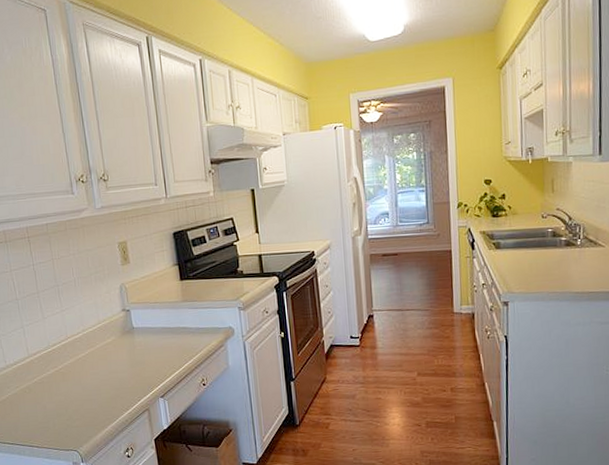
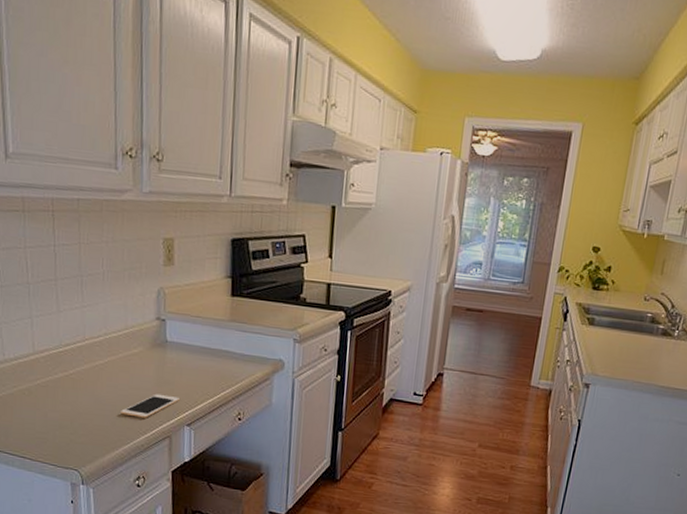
cell phone: none [105,373,151,397] -> present [121,393,180,418]

